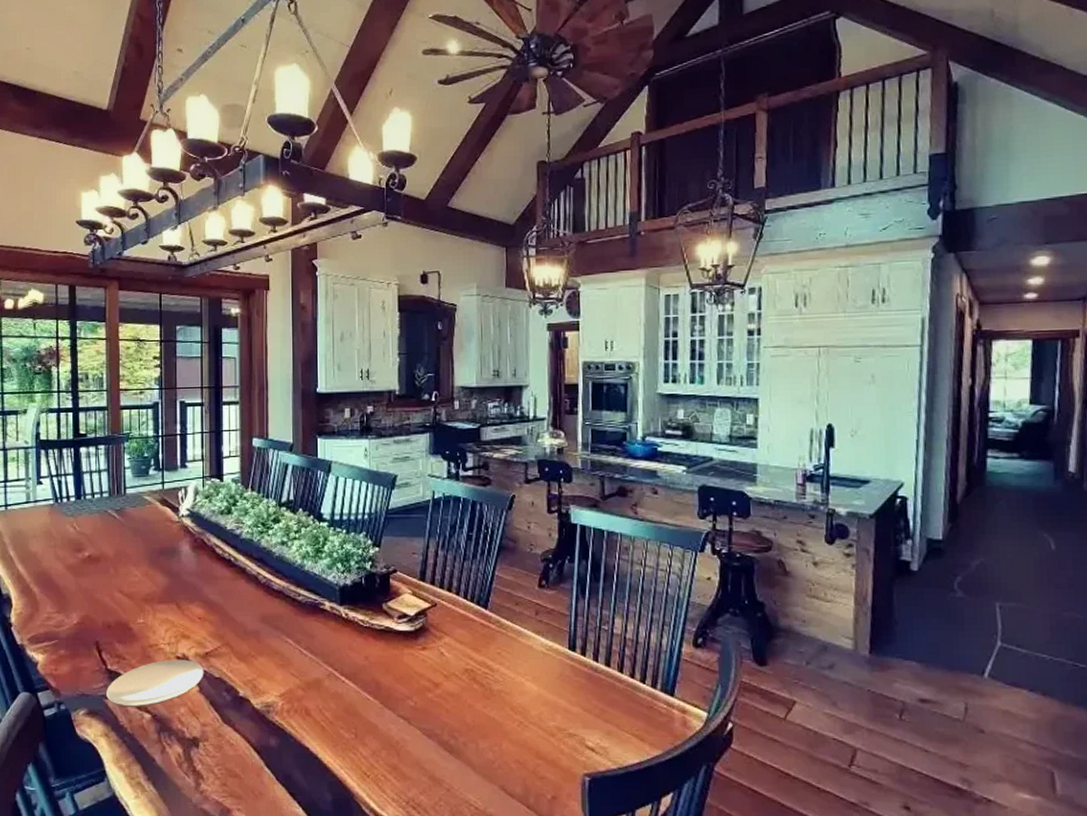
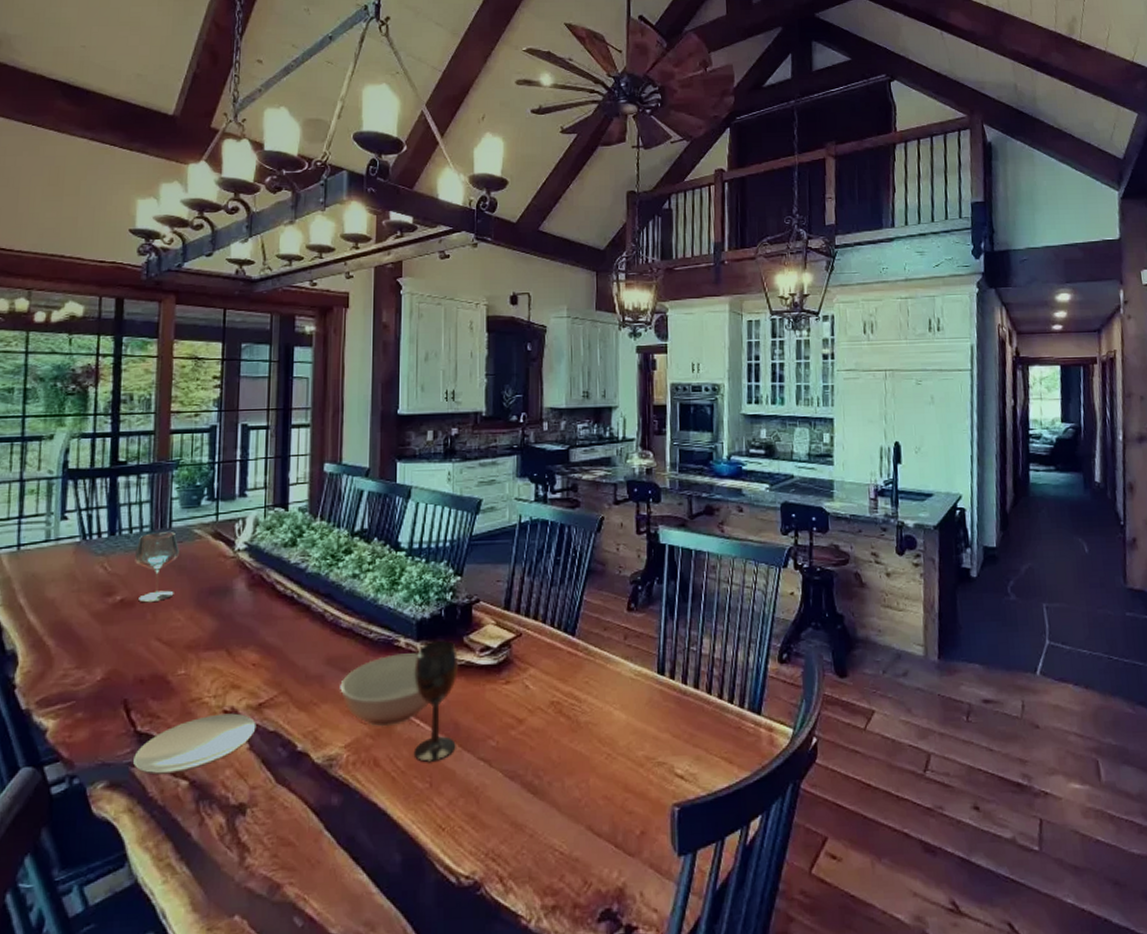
wine glass: none [97,498,134,559] -> present [134,532,181,603]
bowl: none [274,616,352,680] -> present [340,653,429,726]
wine glass: none [339,606,379,715] -> present [413,640,459,762]

